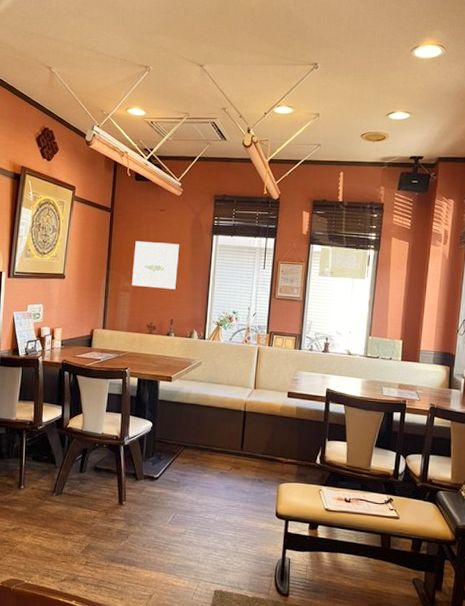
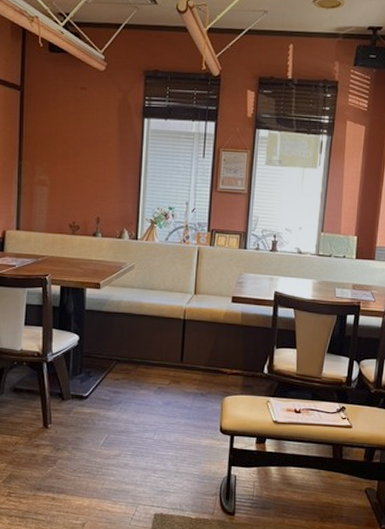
wall art: present [132,241,179,289] -> none [50,126,104,182]

